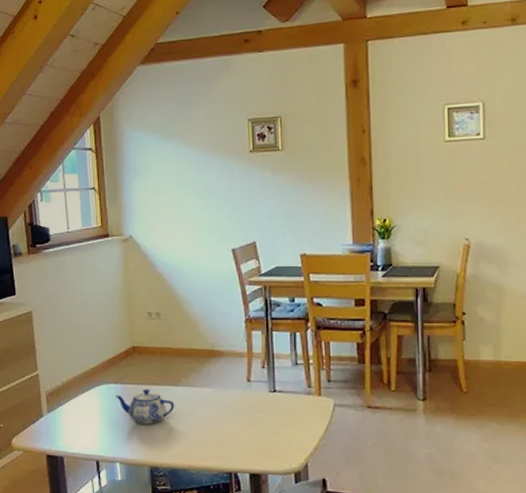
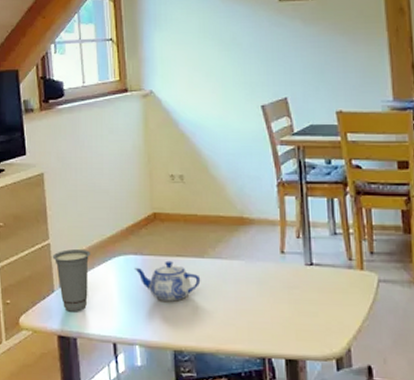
cup: none [40,379,76,434] -> present [52,249,91,312]

